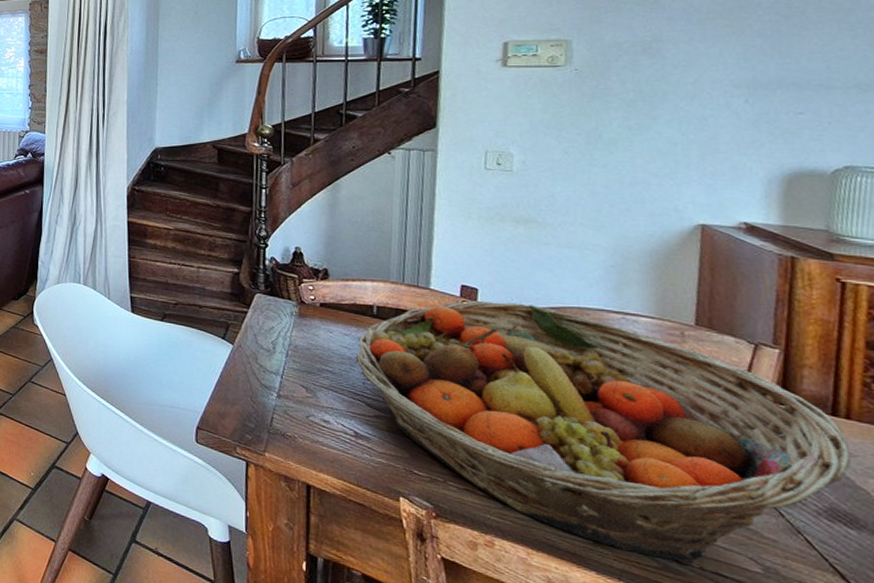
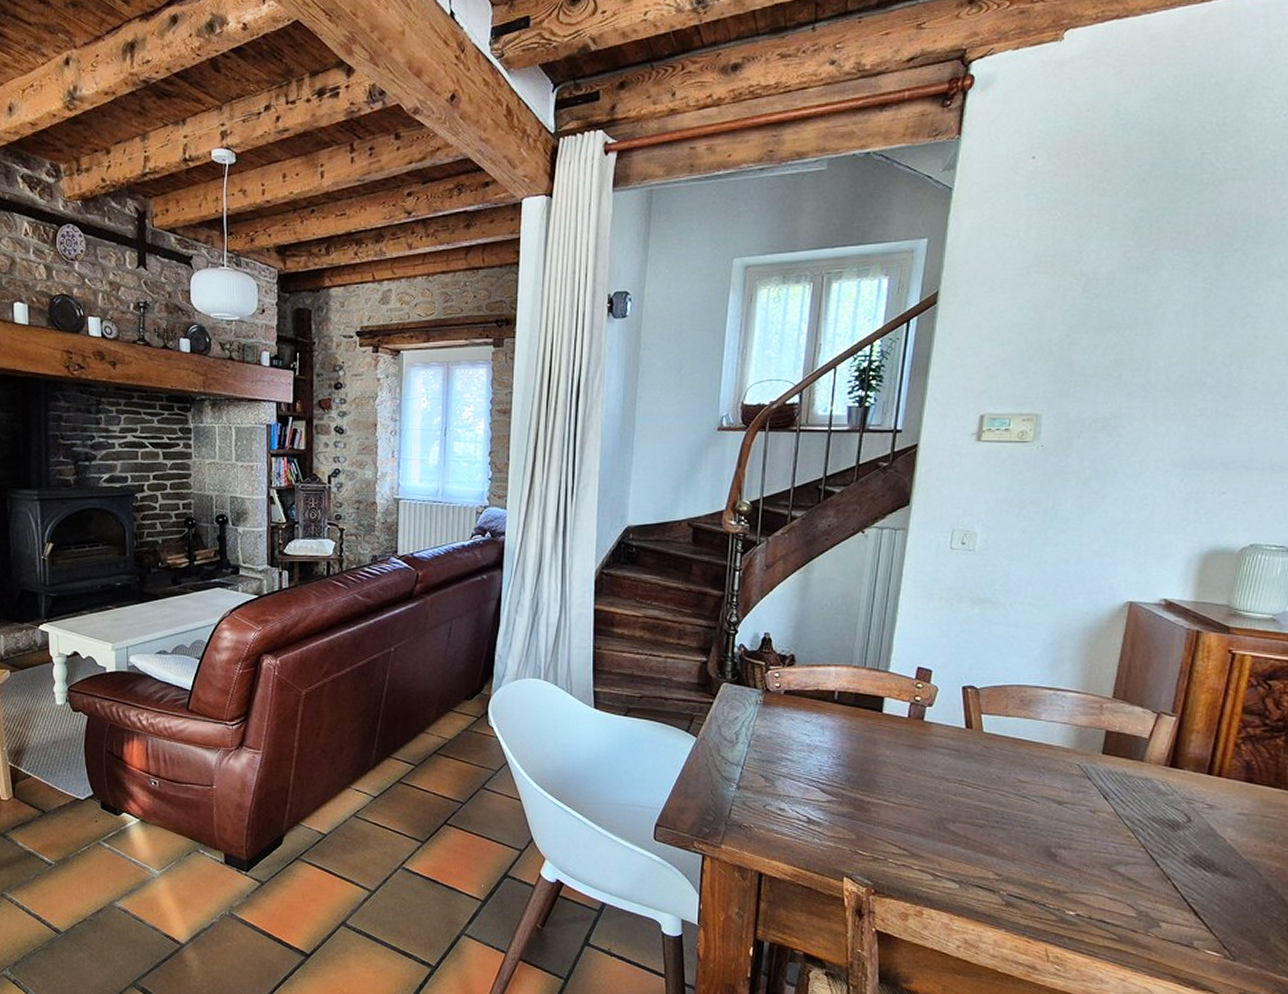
fruit basket: present [355,301,852,566] -> none [814,683,1217,917]

